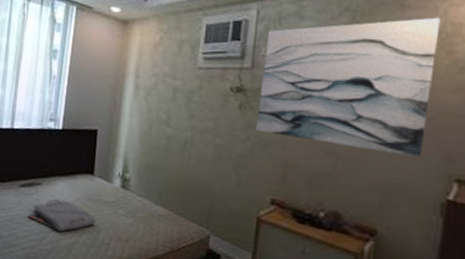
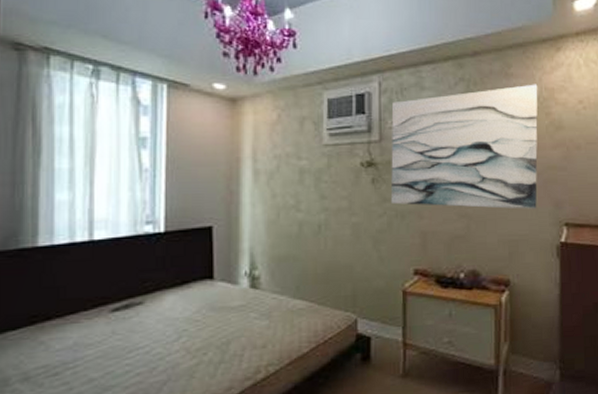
serving tray: present [27,199,96,232] -> none [127,317,223,355]

